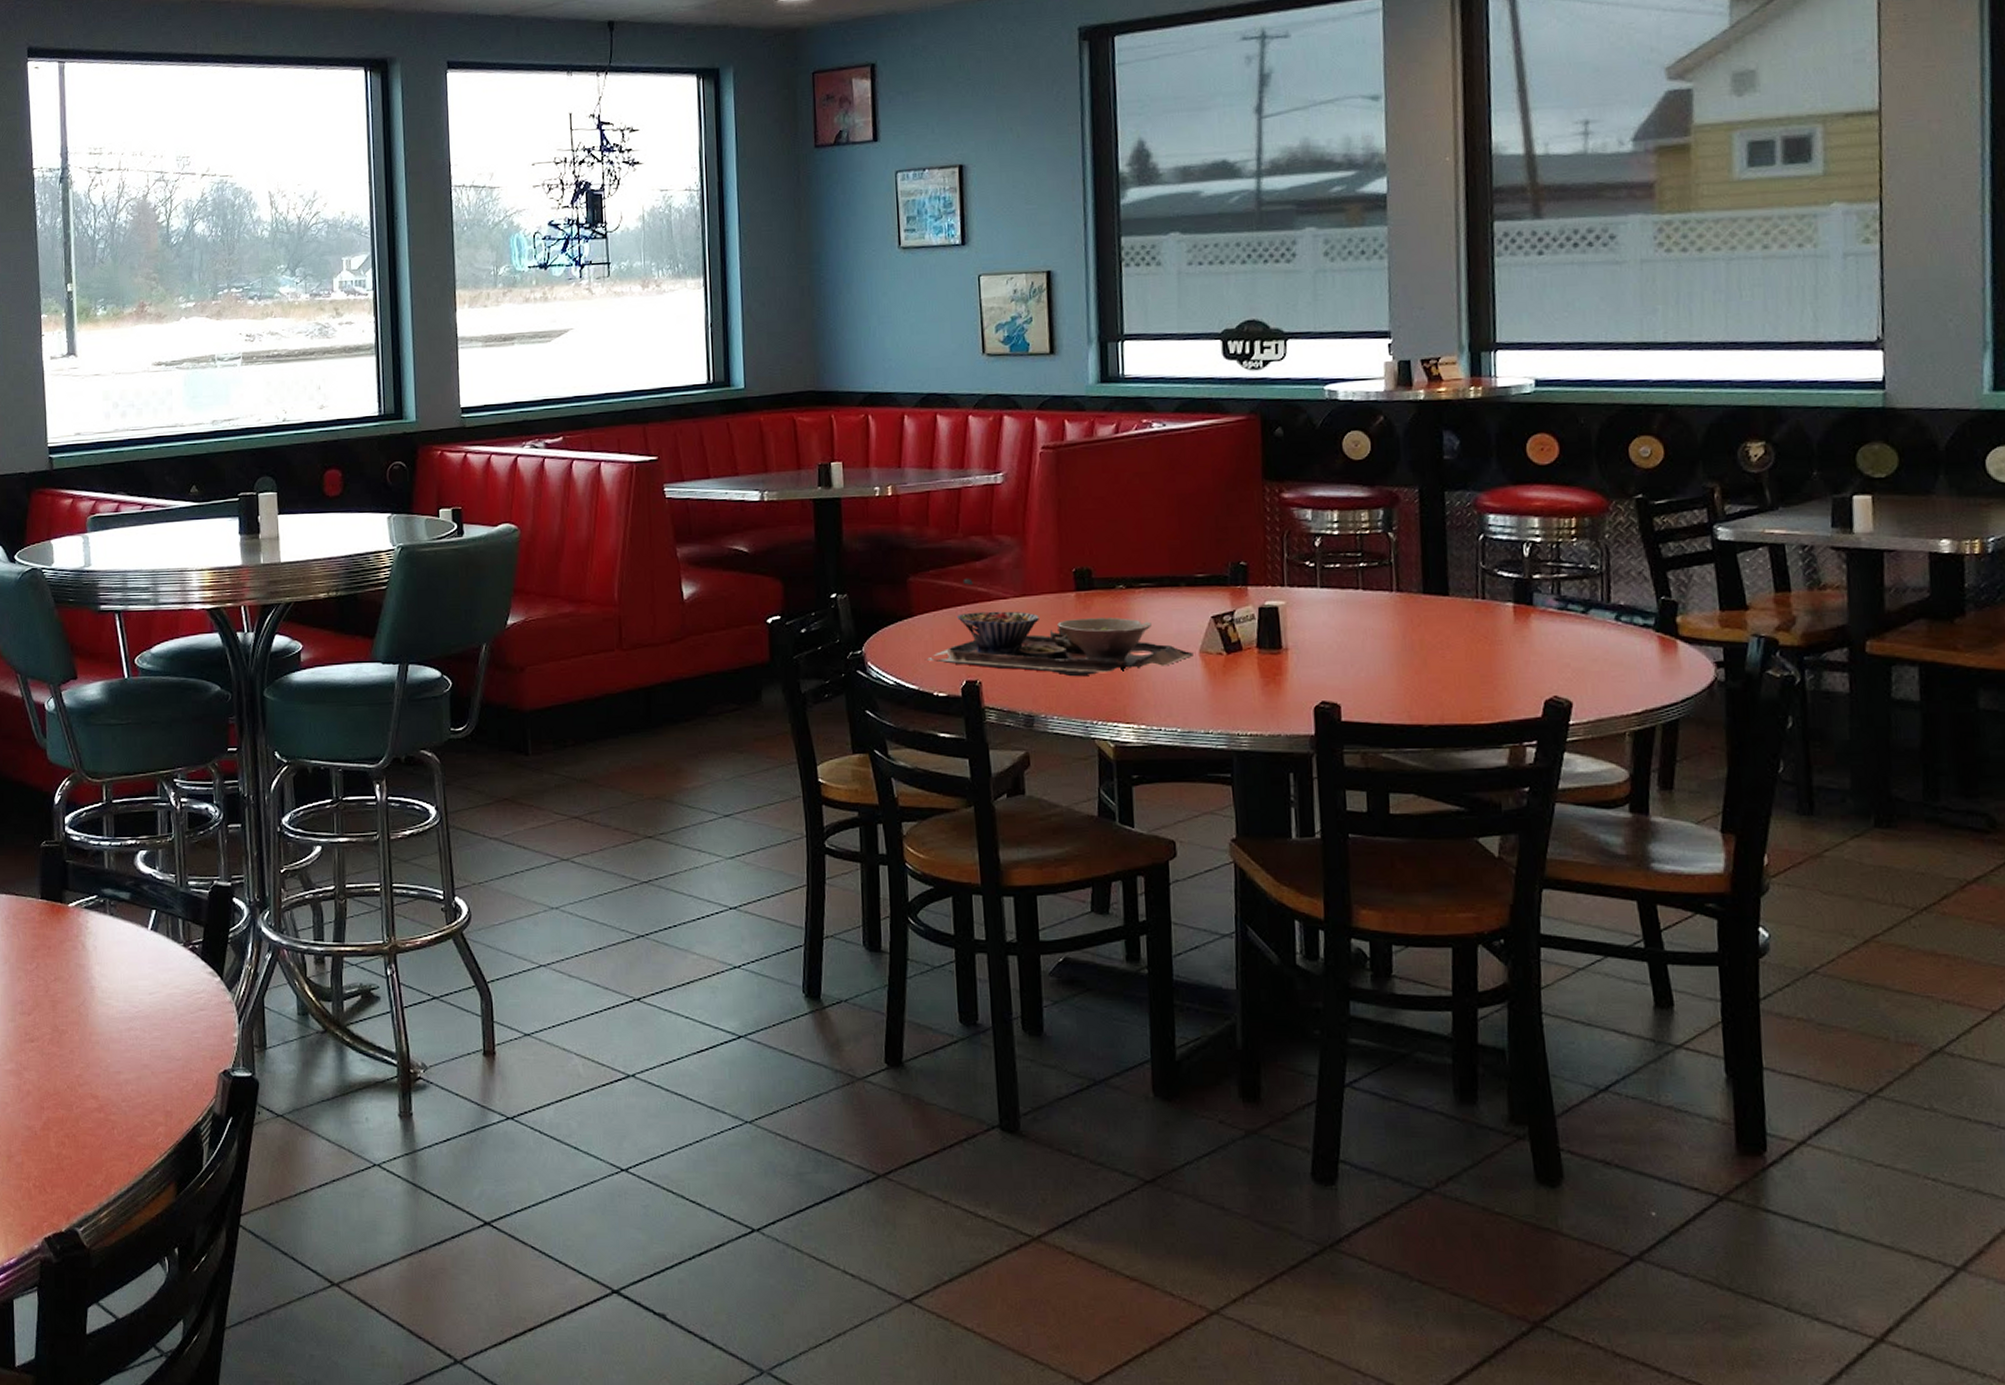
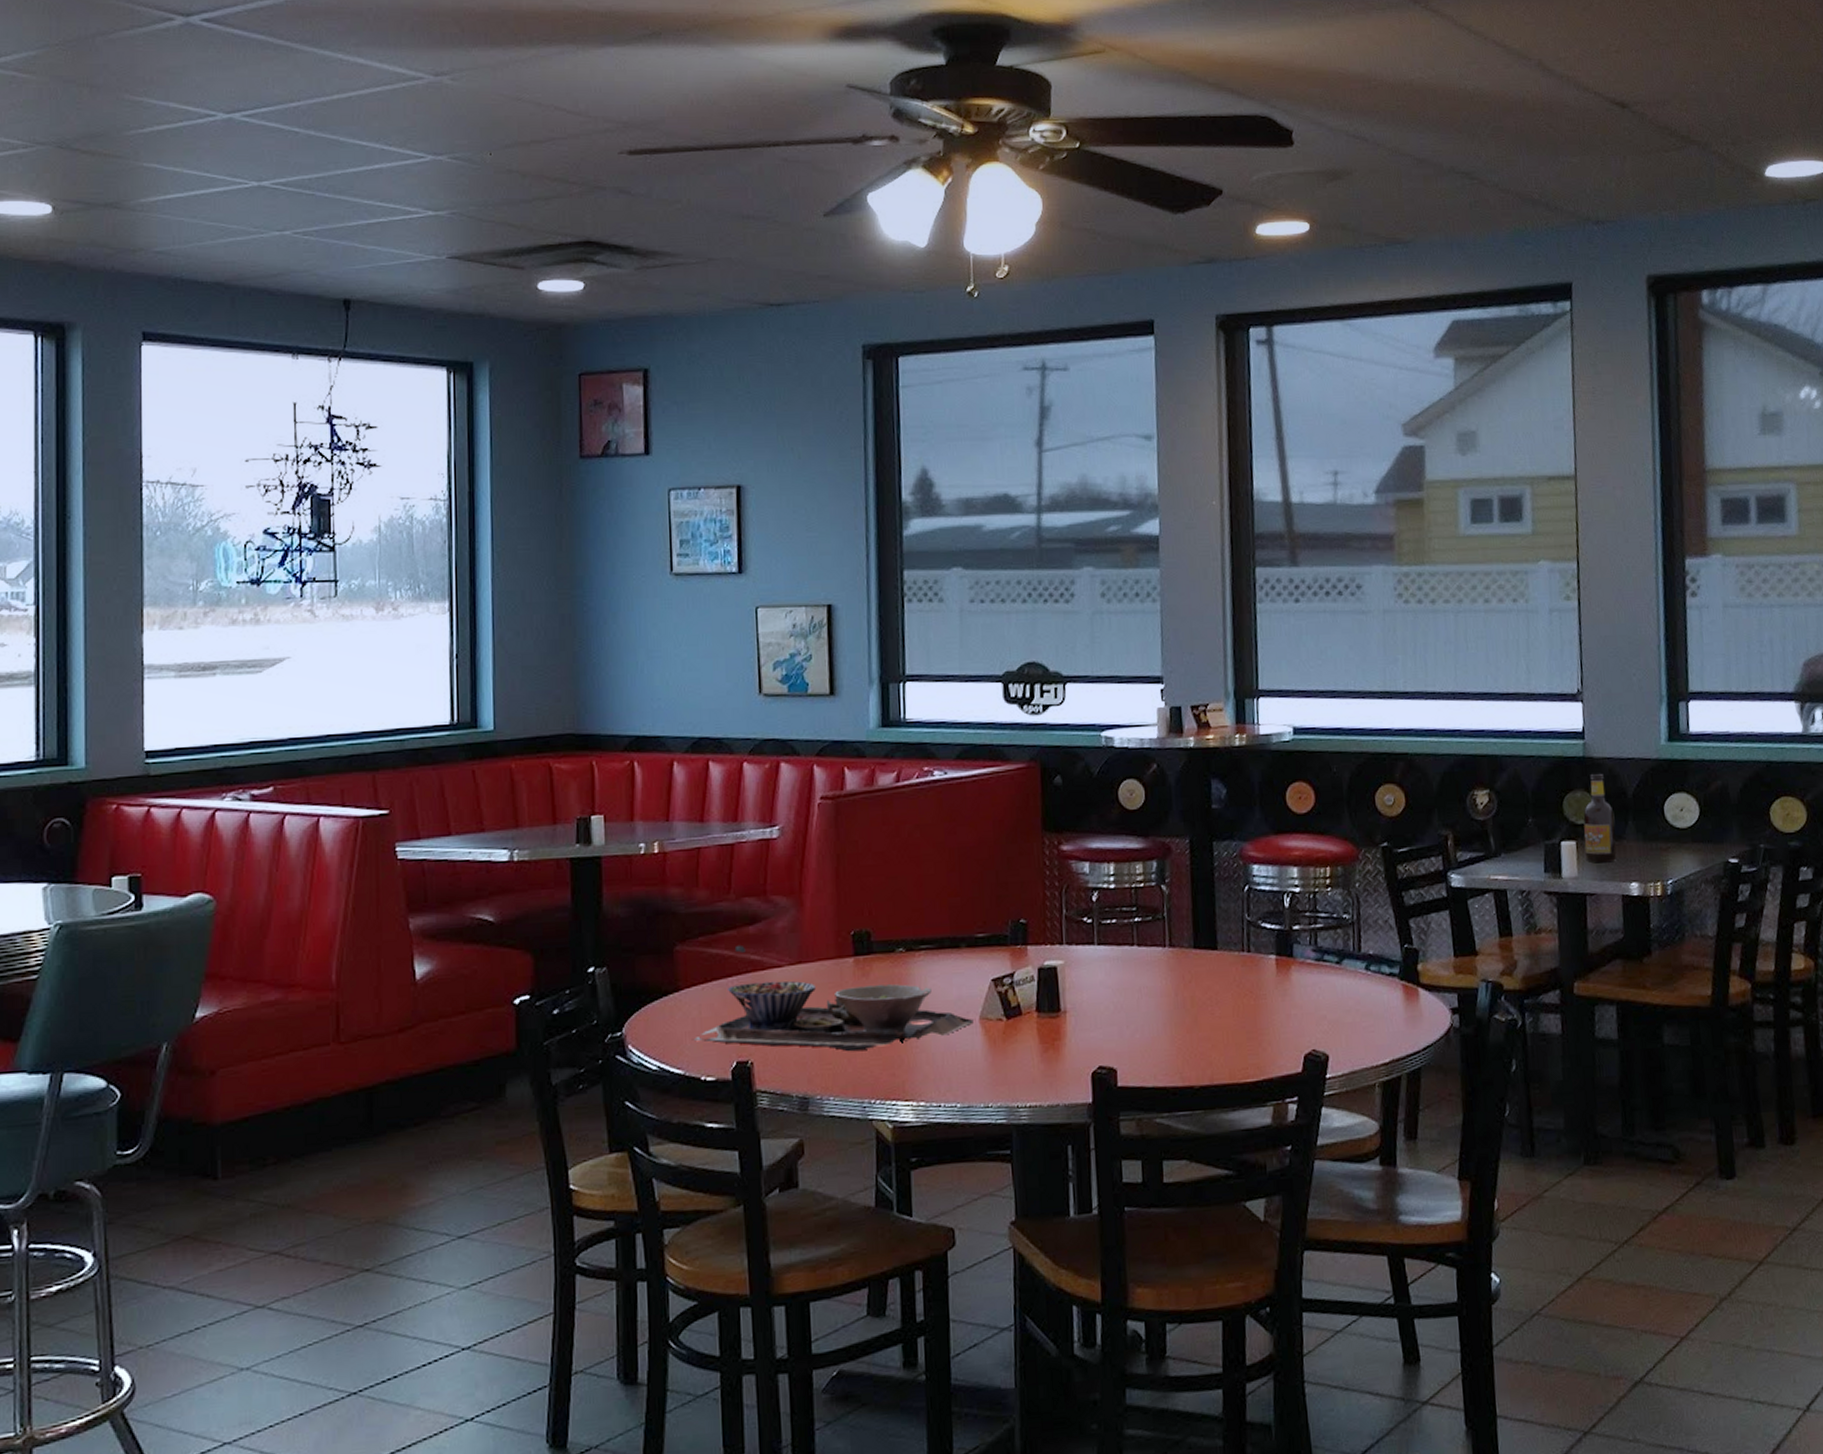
soda bottle: none [1881,426,1924,519] -> present [1583,774,1617,864]

